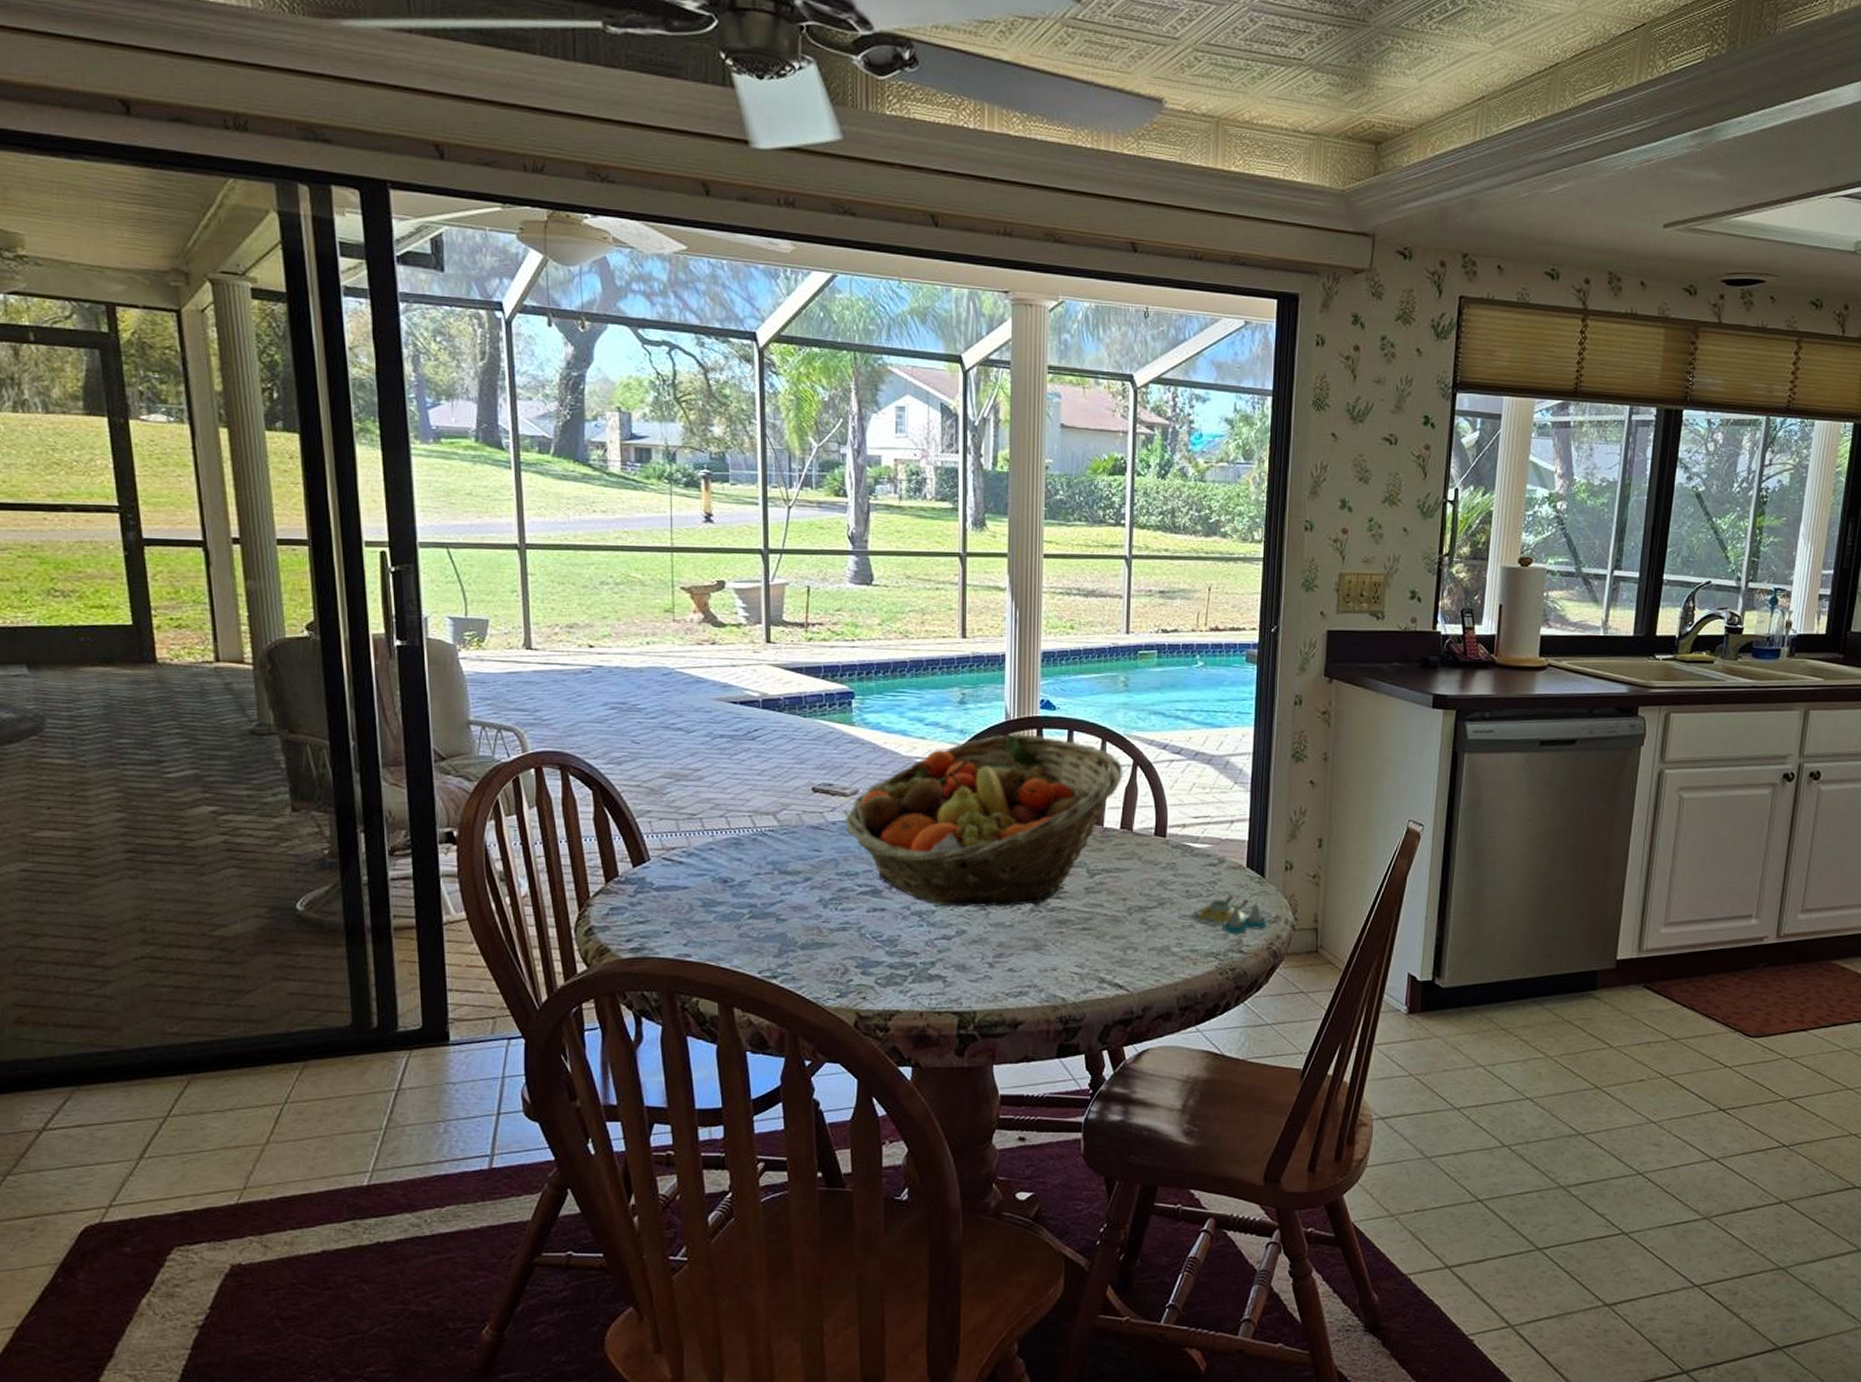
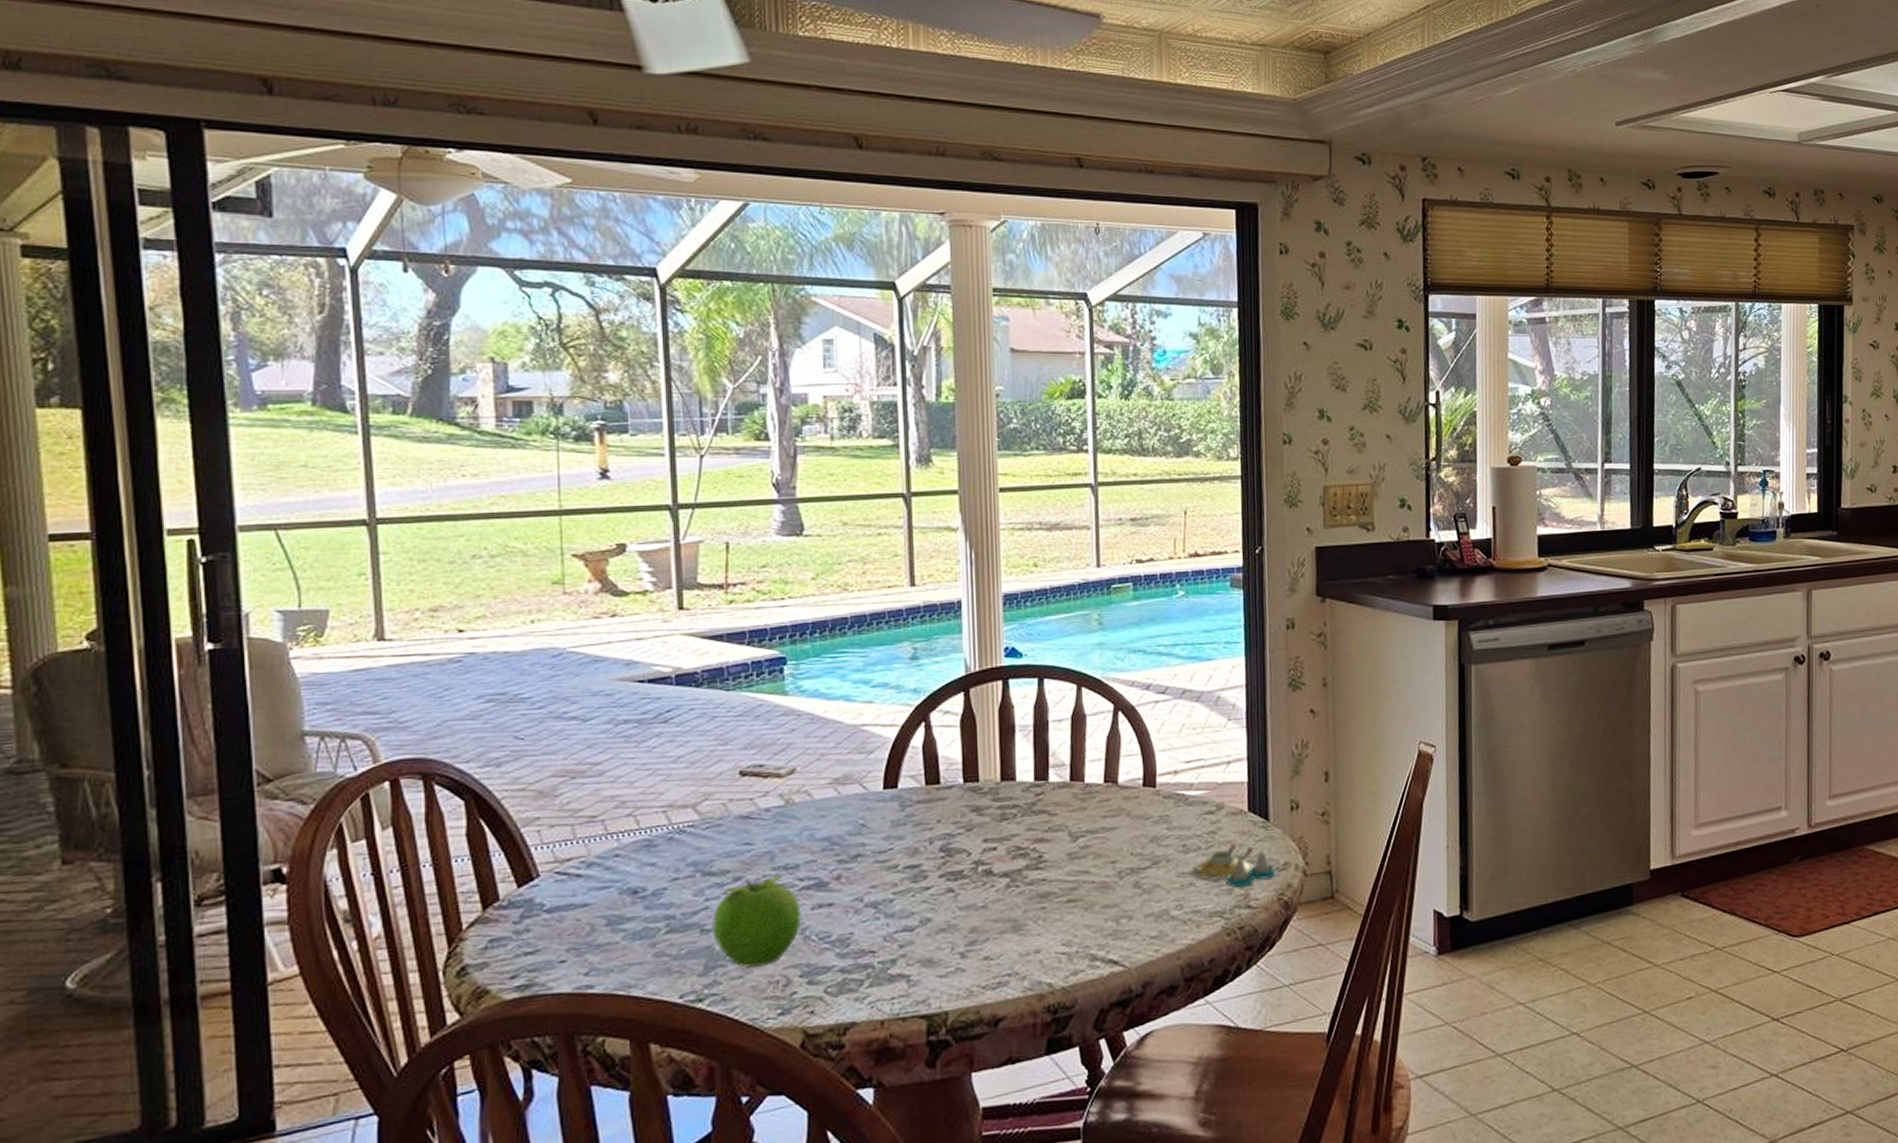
fruit: none [787,880,858,955] -> present [713,875,801,968]
fruit basket: present [845,734,1123,907] -> none [781,687,1103,892]

